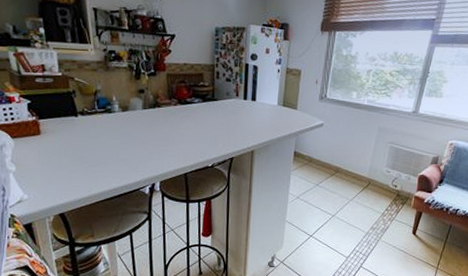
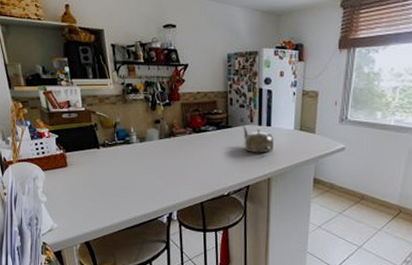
teapot: none [228,99,258,127] -> present [242,126,274,153]

